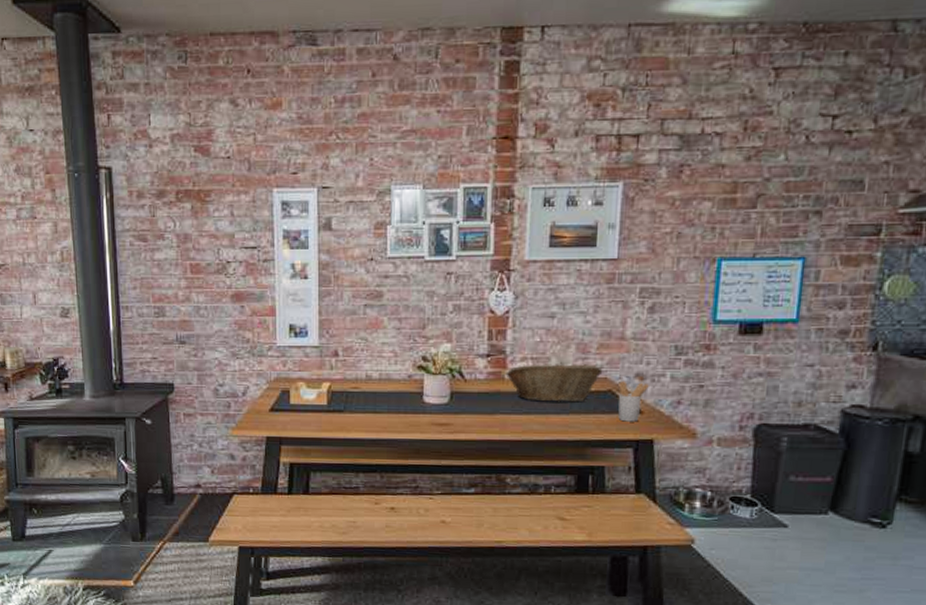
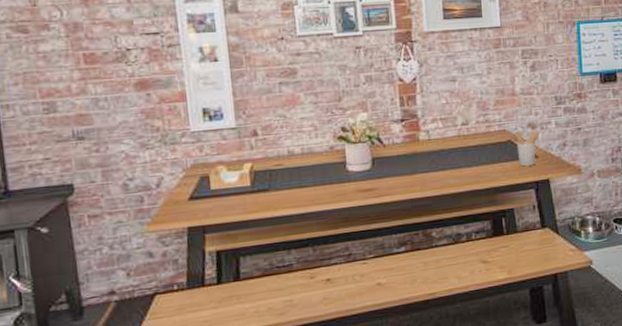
fruit basket: present [505,364,603,402] -> none [419,119,502,158]

